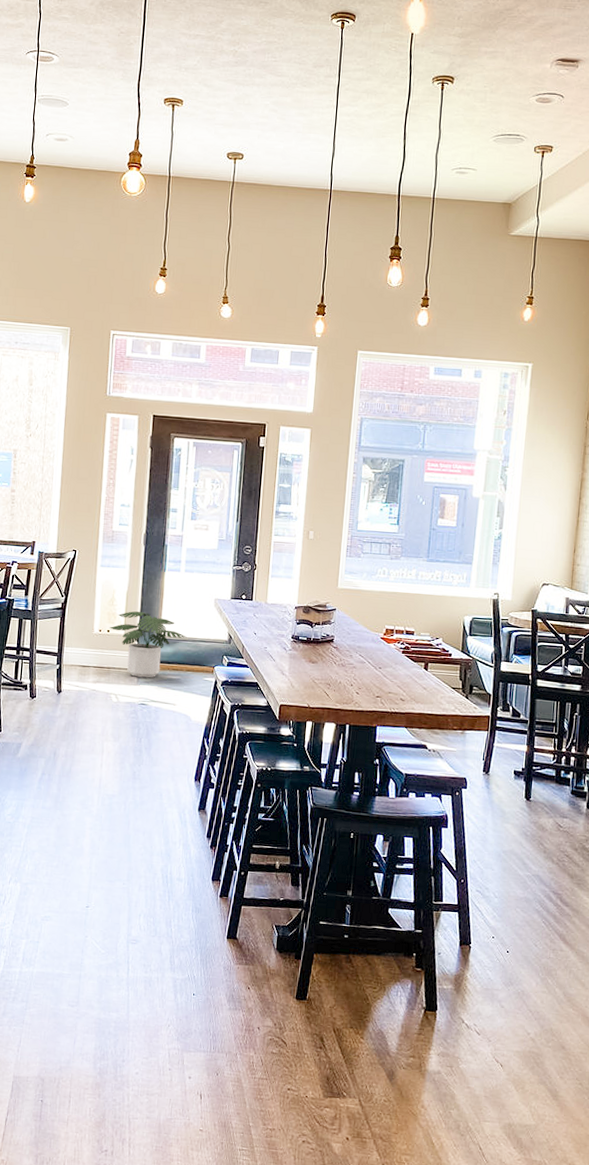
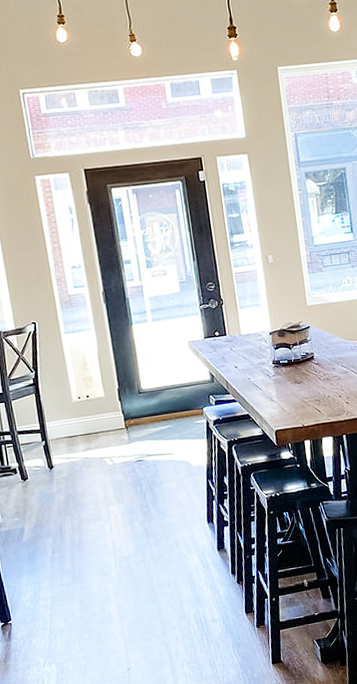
potted plant: present [109,611,187,678] -> none [87,369,169,436]

